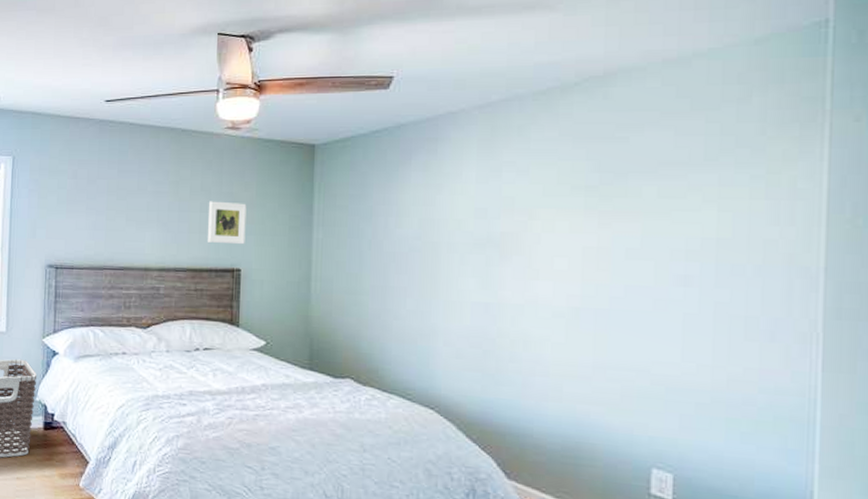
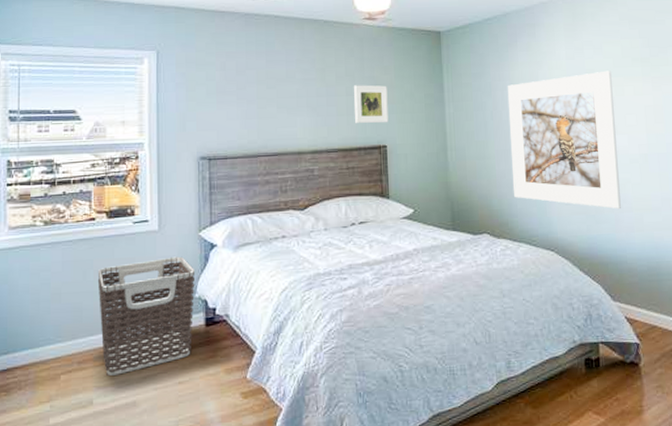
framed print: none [388,200,539,372] -> present [507,70,621,210]

